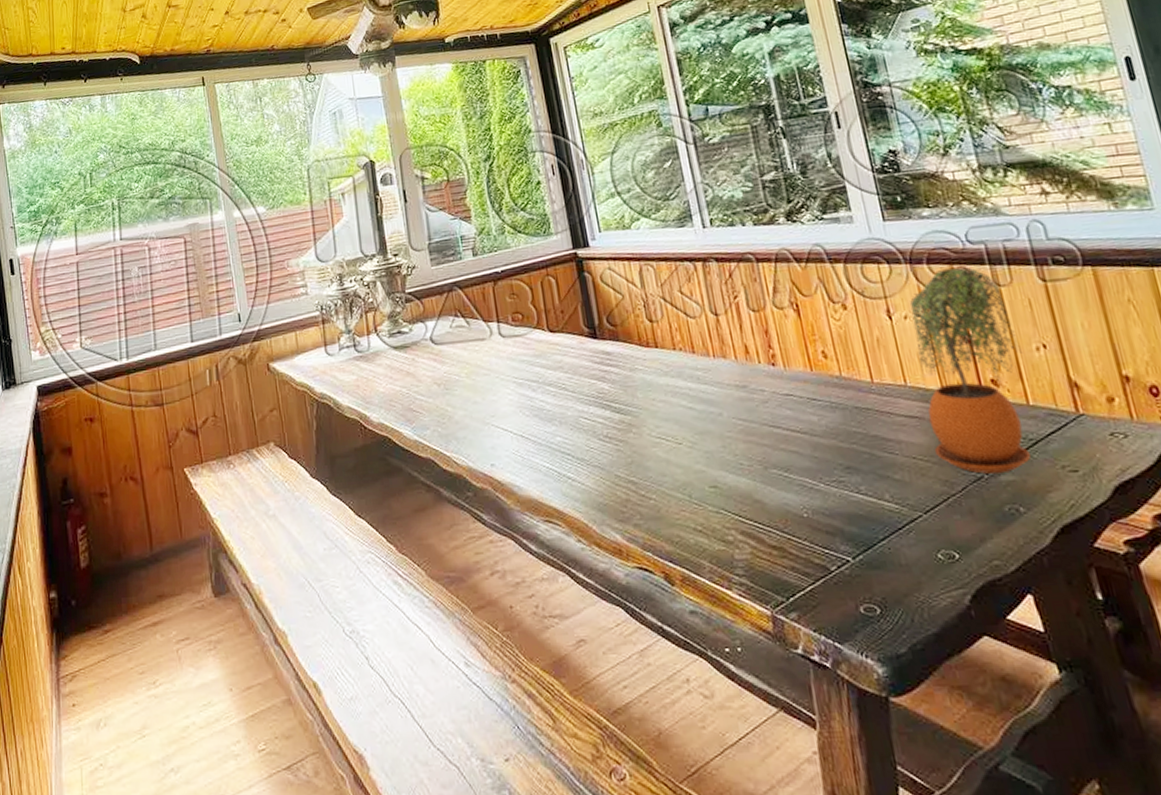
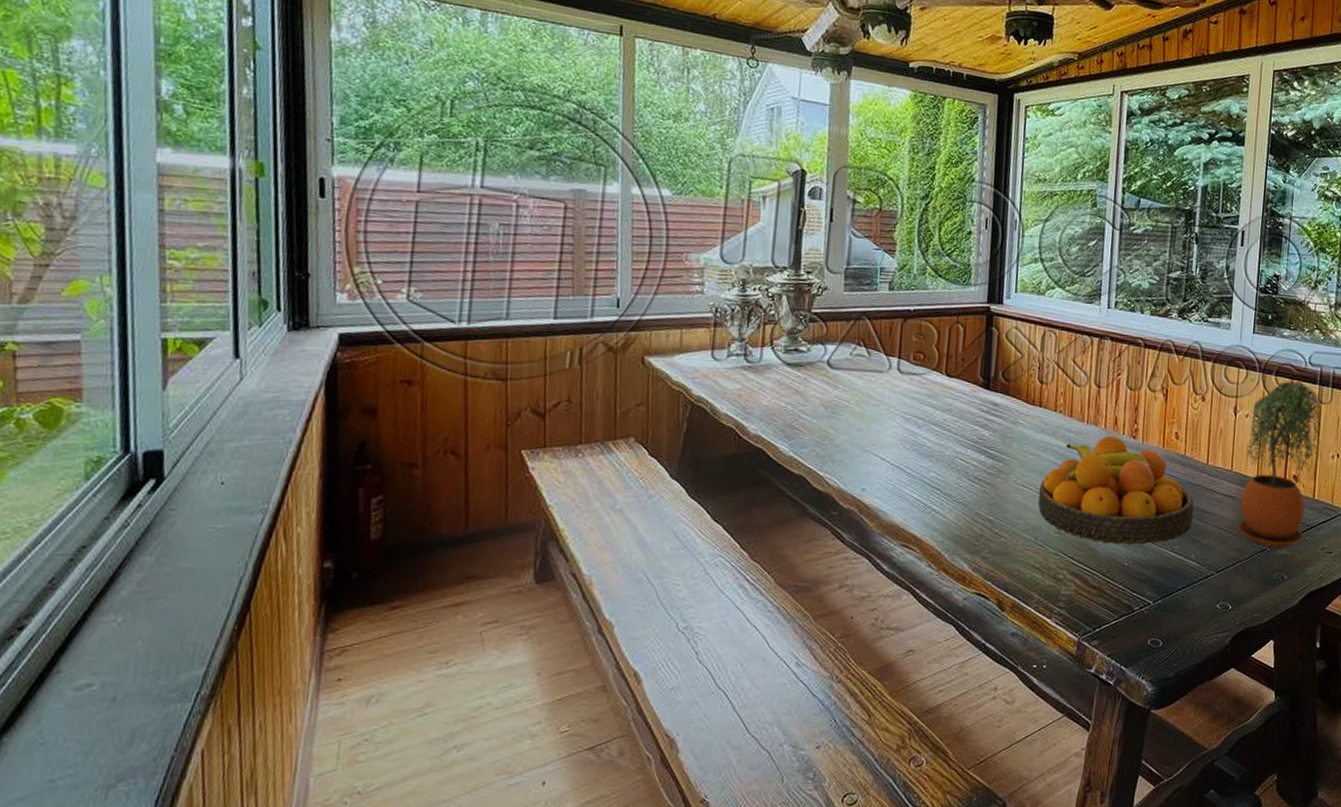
fruit bowl: none [678,366,875,493] -> present [1038,435,1194,545]

